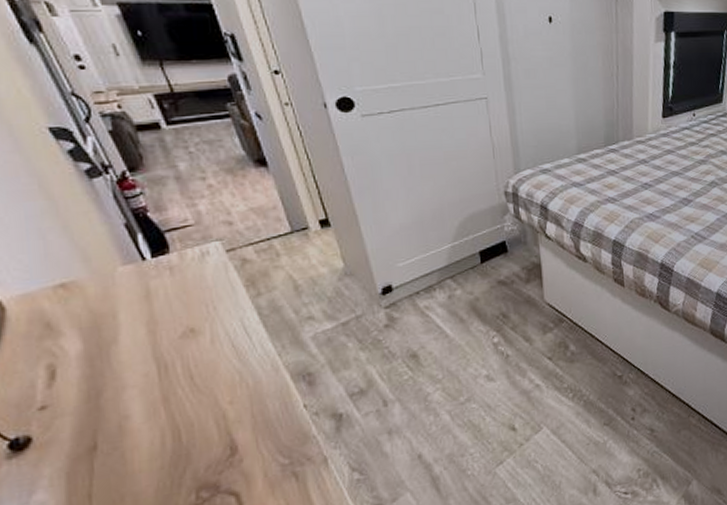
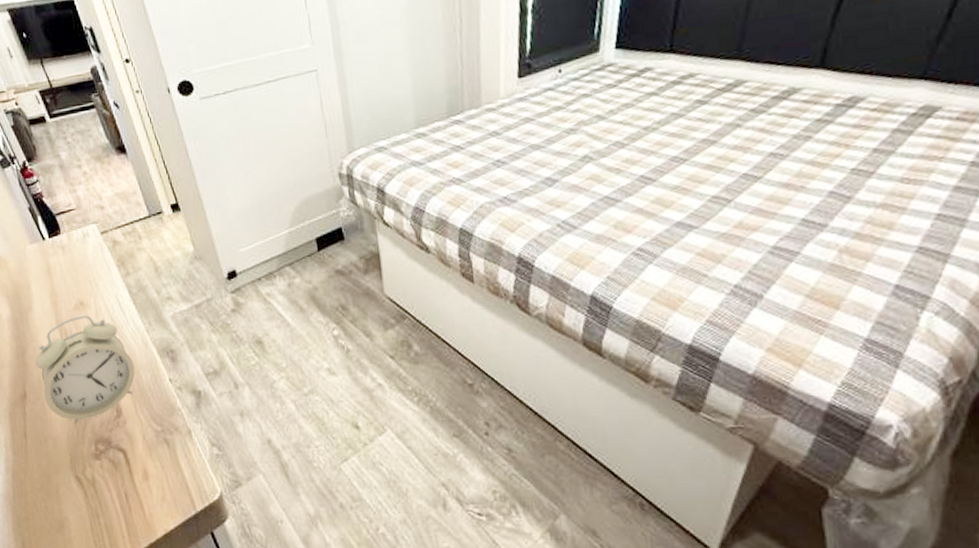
alarm clock: none [114,342,260,474] -> present [34,314,135,425]

